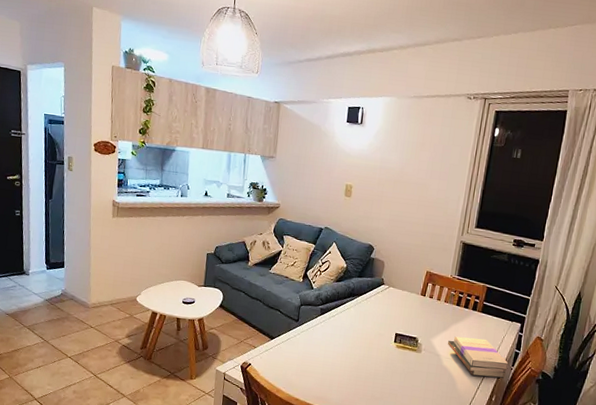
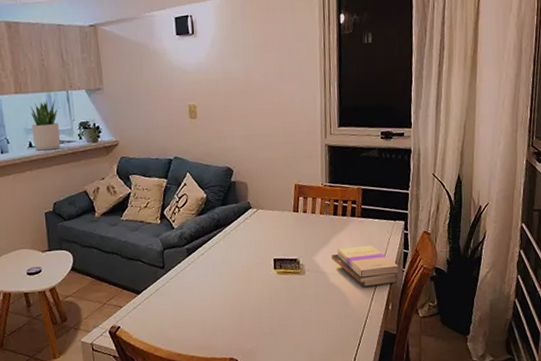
planter: none [209,158,234,202] -> present [30,99,61,151]

